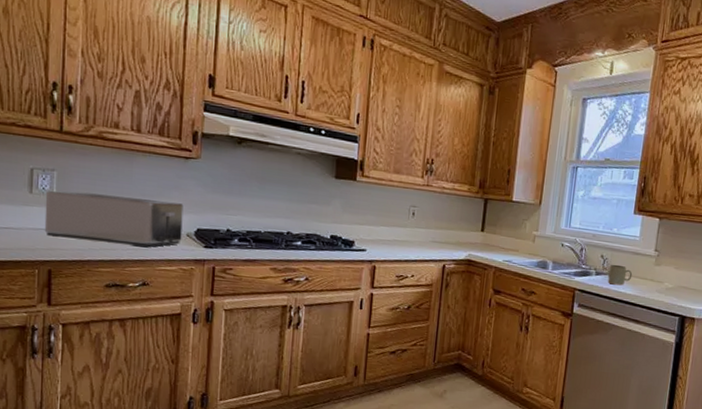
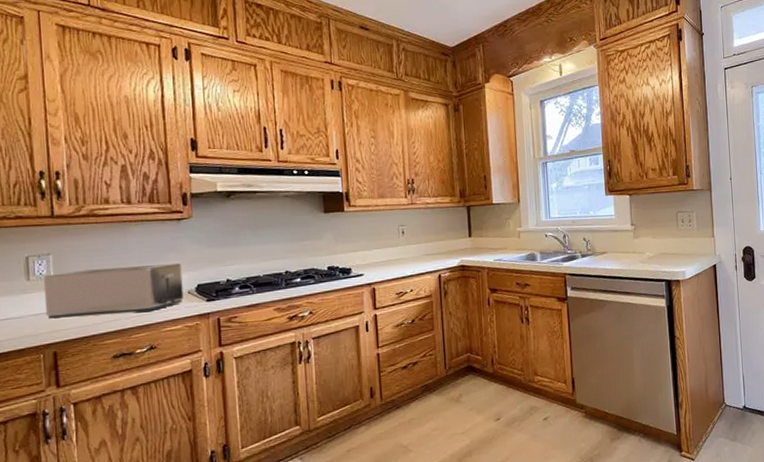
mug: present [607,264,633,286] -> none [593,244,616,264]

